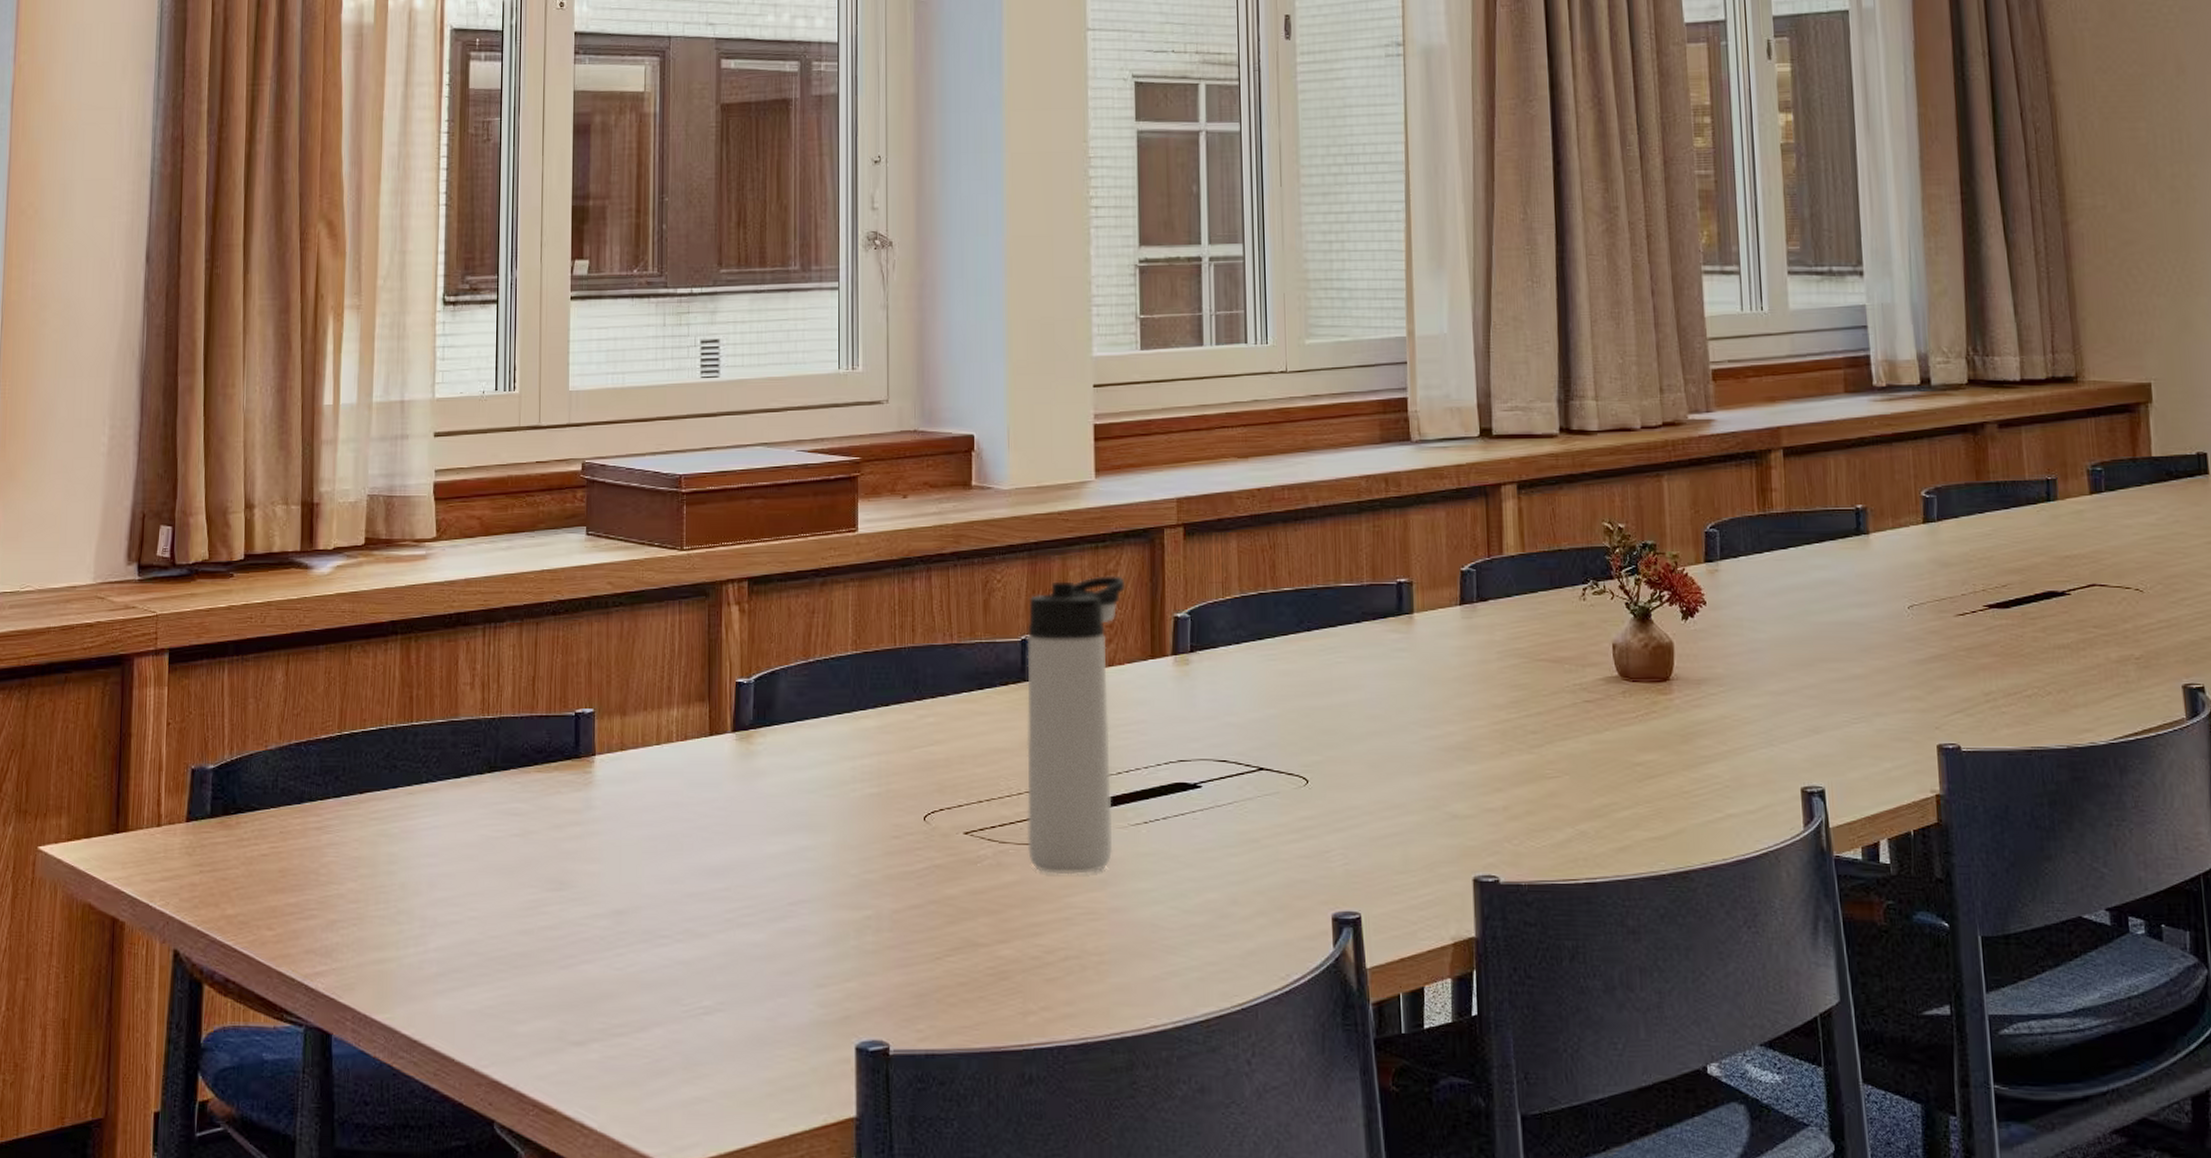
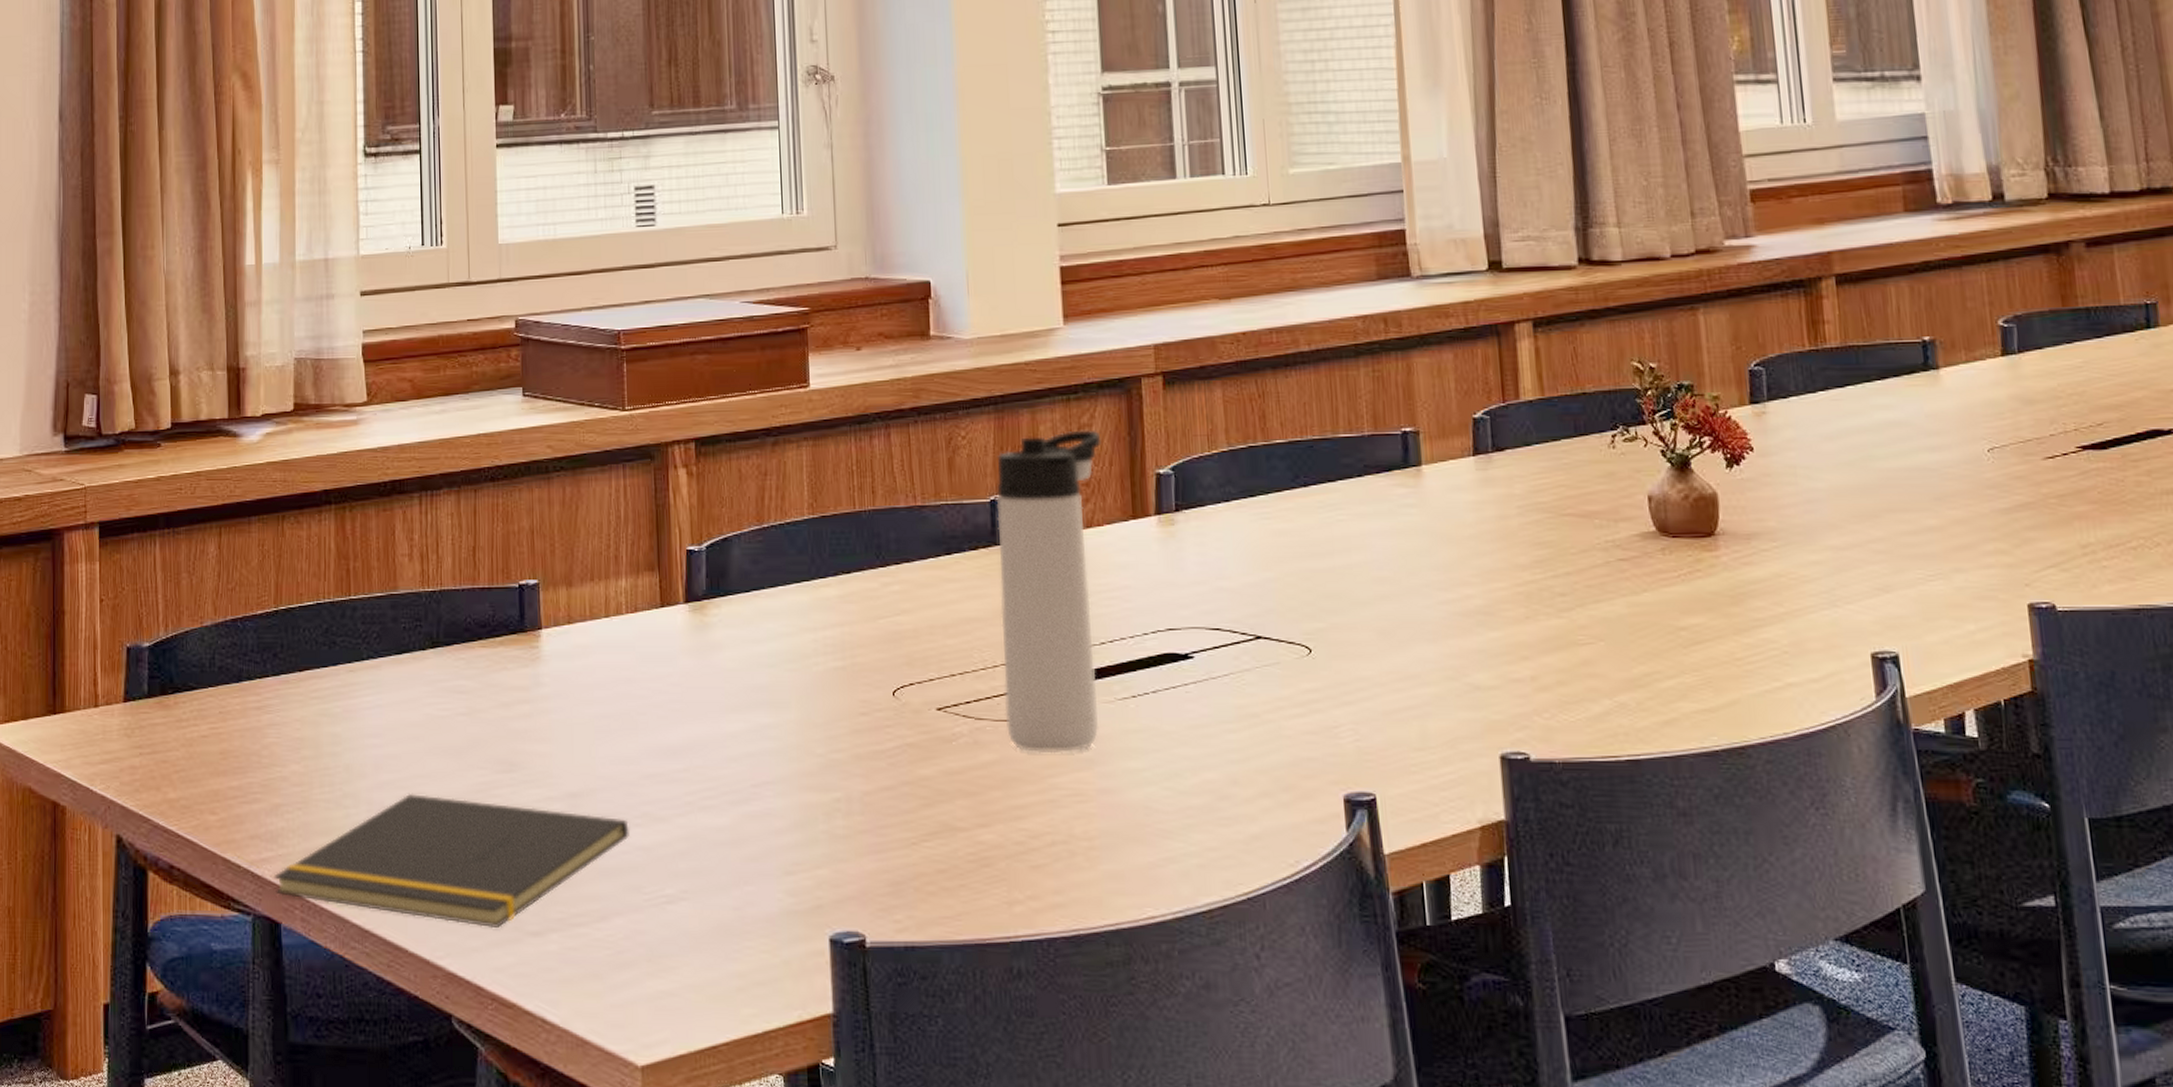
notepad: none [327,910,671,1039] -> present [274,793,629,929]

